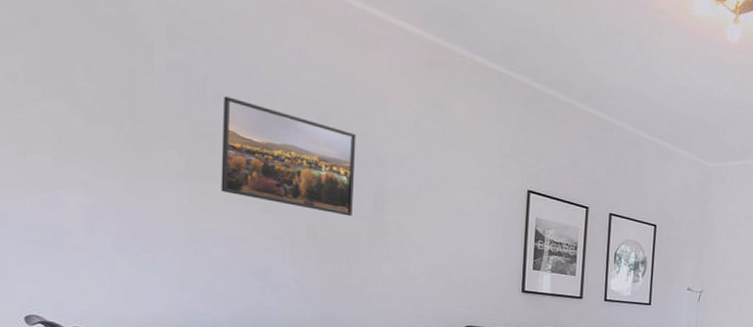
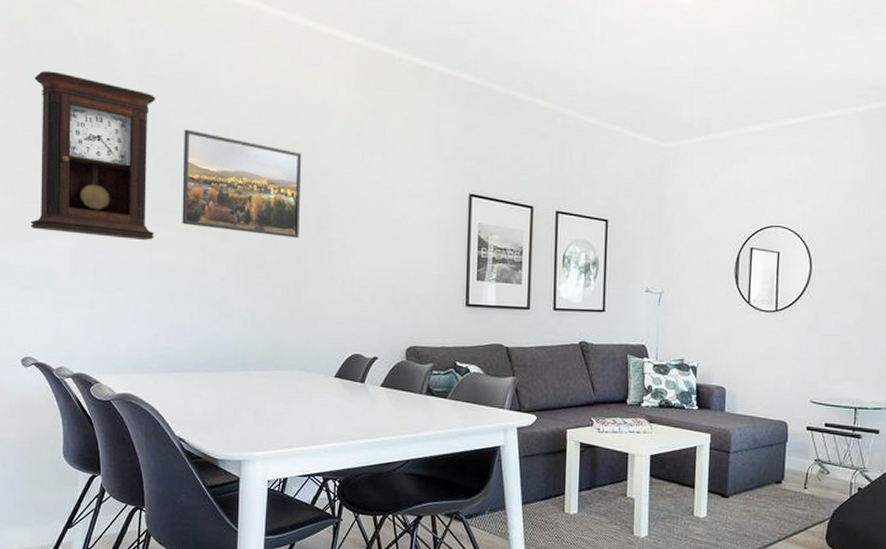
pendulum clock: none [35,13,191,205] -> present [31,71,156,241]

